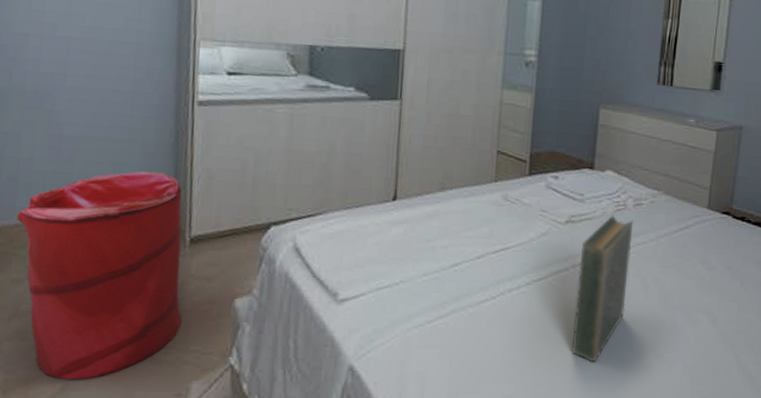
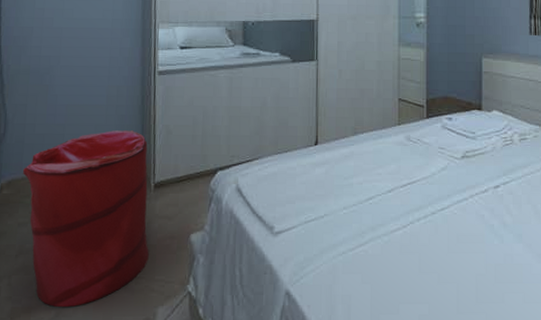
book: present [572,215,634,363] -> none [476,149,521,284]

